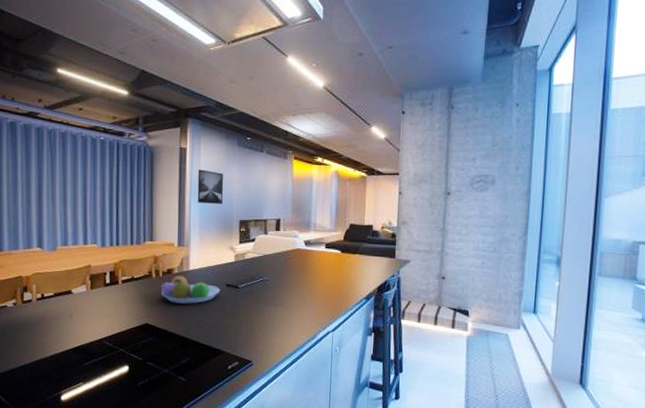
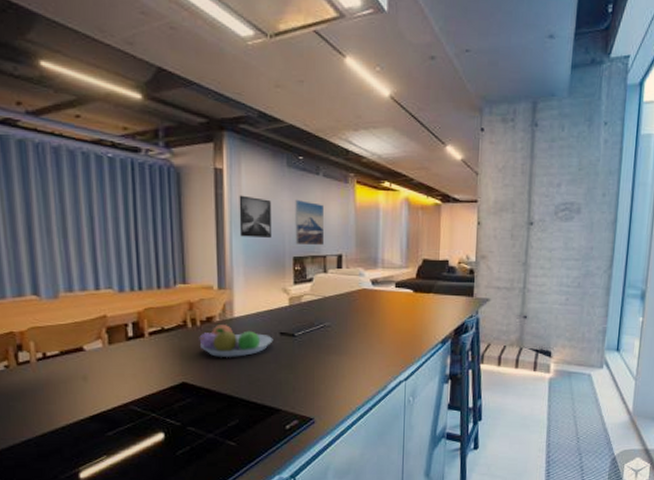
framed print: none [242,173,266,212] -> present [295,200,324,246]

